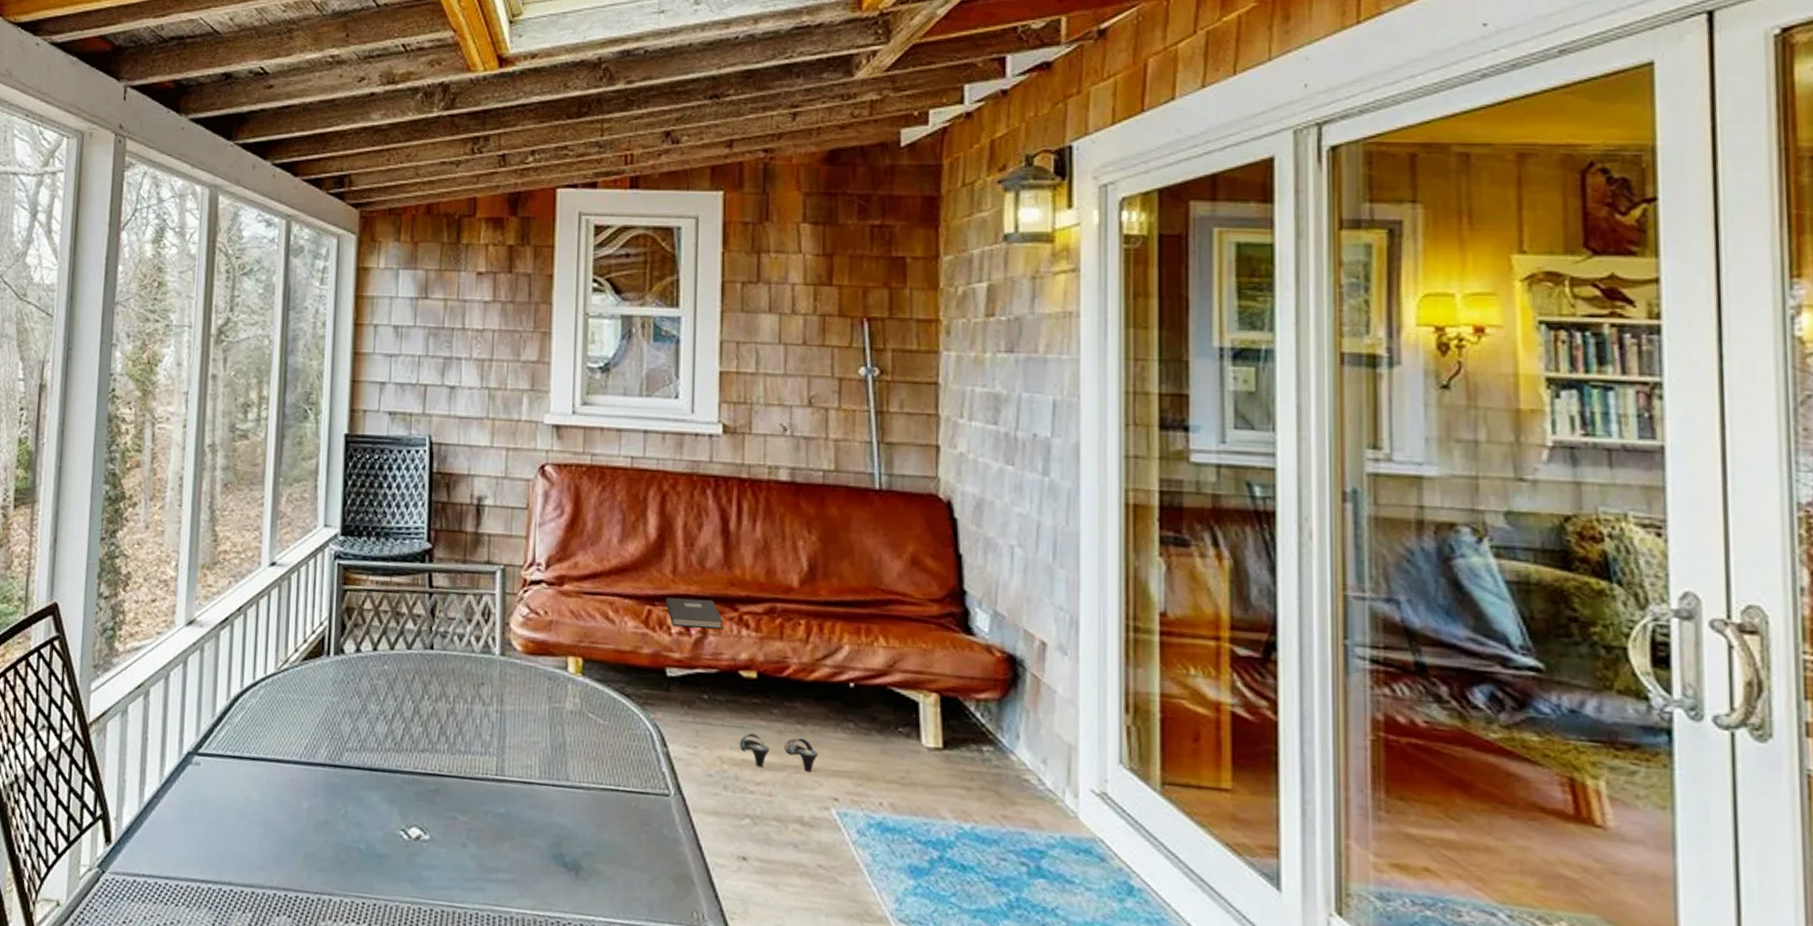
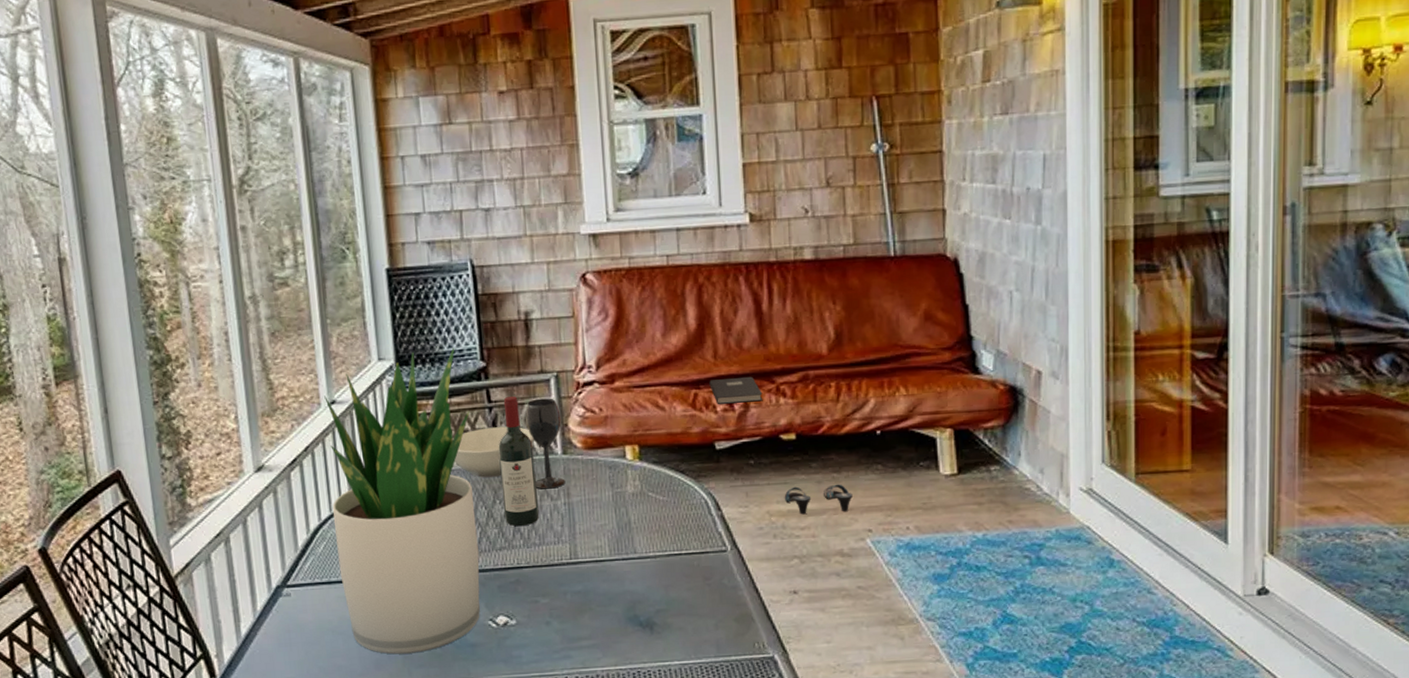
planter: none [253,522,409,854] -> present [324,347,480,655]
bowl: none [387,614,472,670] -> present [451,426,534,478]
wine bottle: none [431,583,470,729] -> present [498,395,540,527]
wine glass: none [466,591,503,692] -> present [525,398,566,489]

